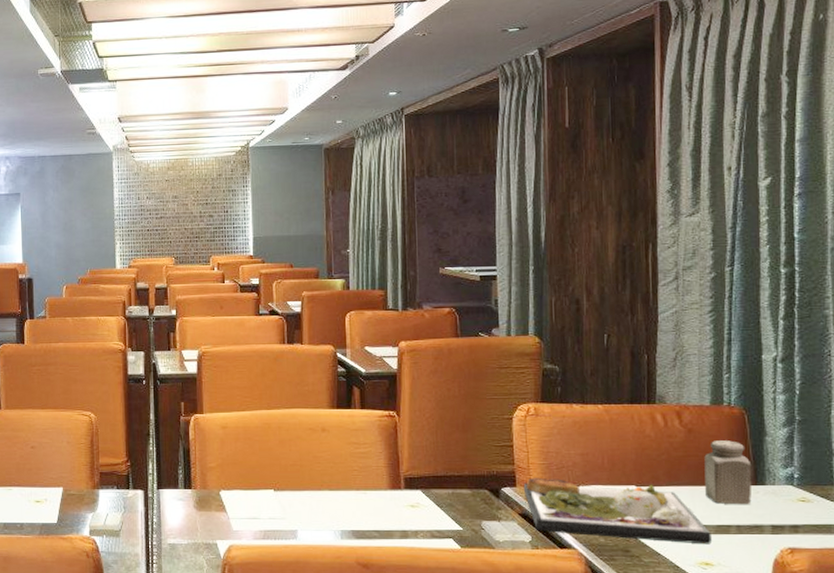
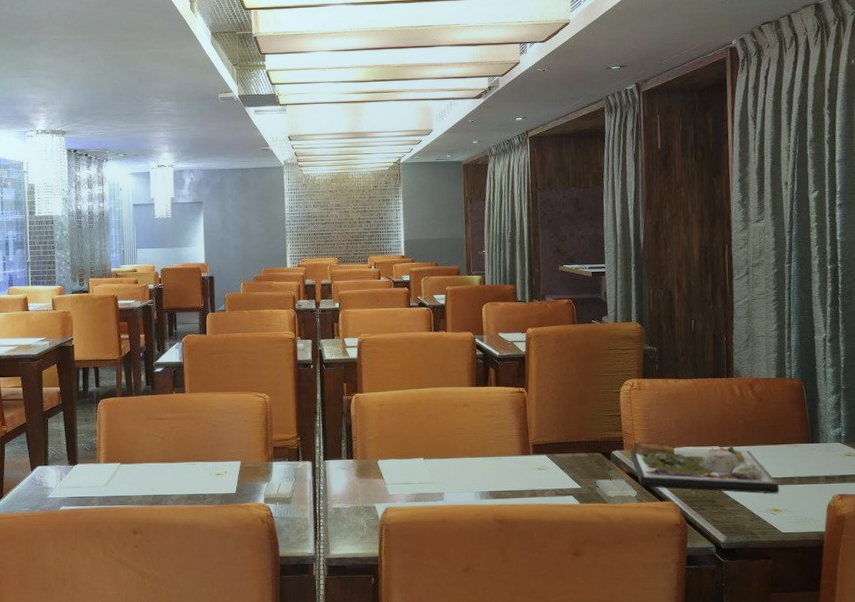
salt shaker: present [704,440,752,505] -> none [772,407,810,460]

